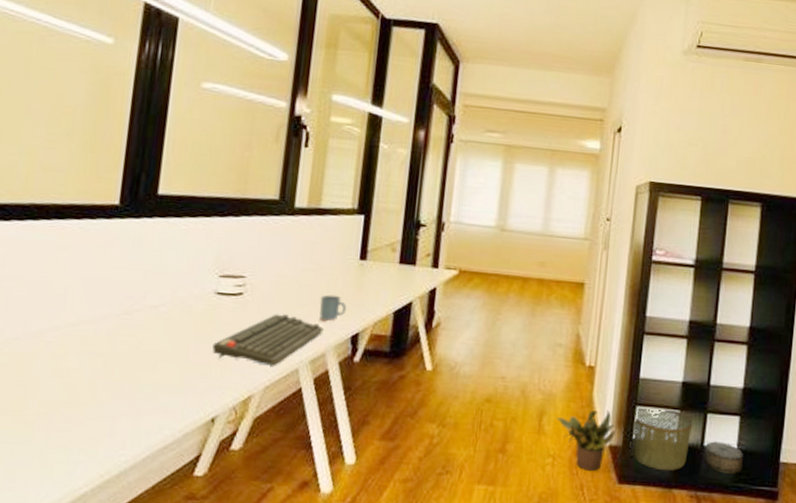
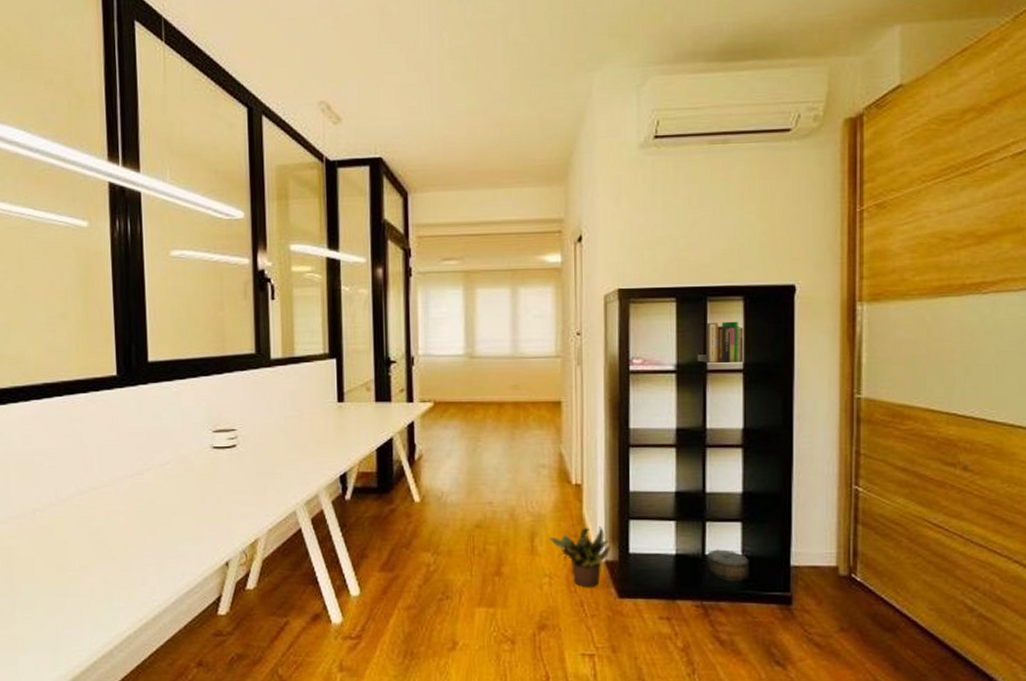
computer keyboard: present [212,314,324,365] -> none [217,461,314,509]
mug: present [319,294,347,322] -> none [306,438,332,464]
basket: present [629,406,694,471] -> none [626,519,691,583]
books: none [714,224,759,265] -> present [697,321,744,364]

